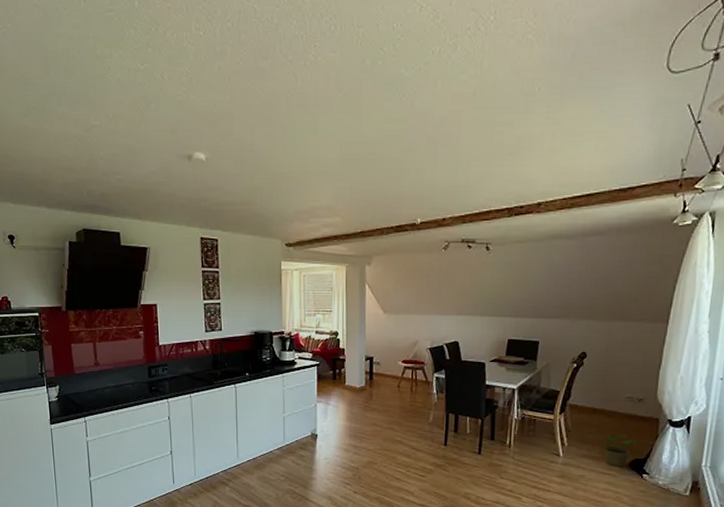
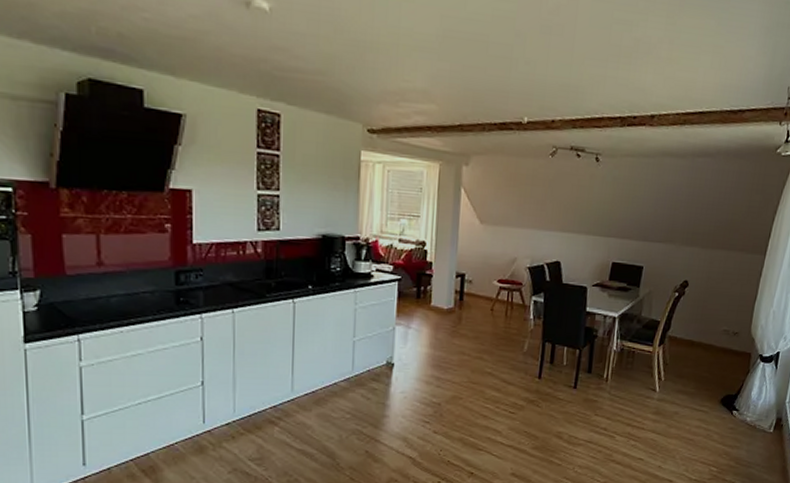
potted plant: present [603,435,637,467] -> none [698,369,730,403]

